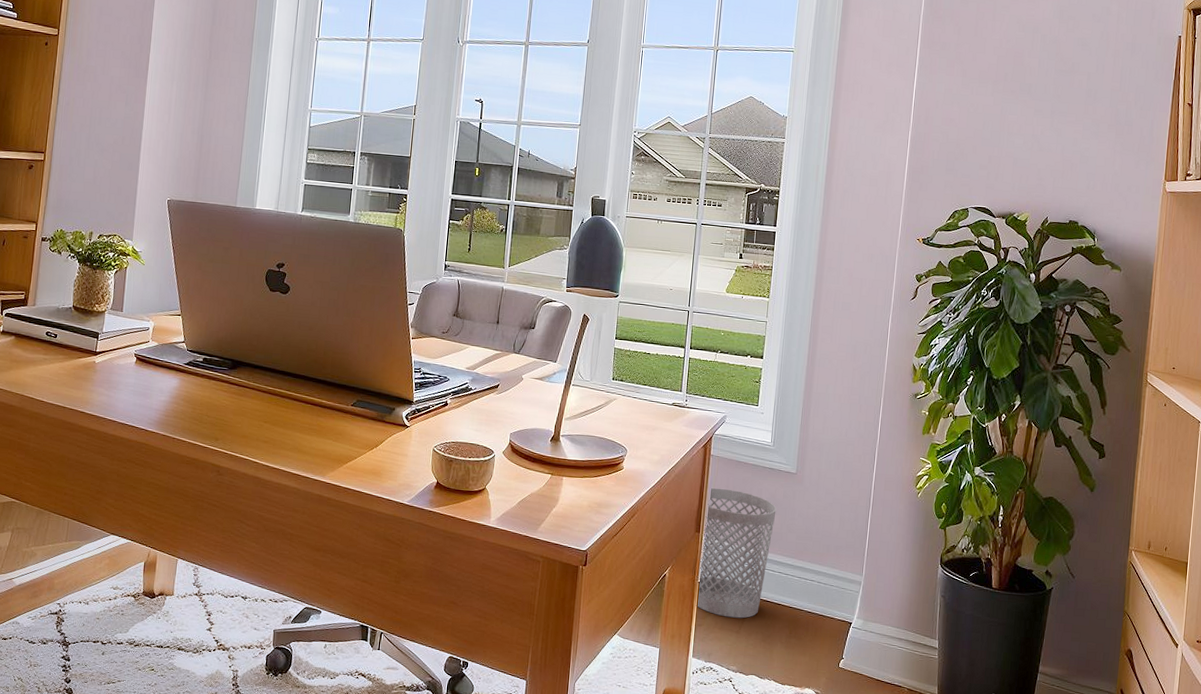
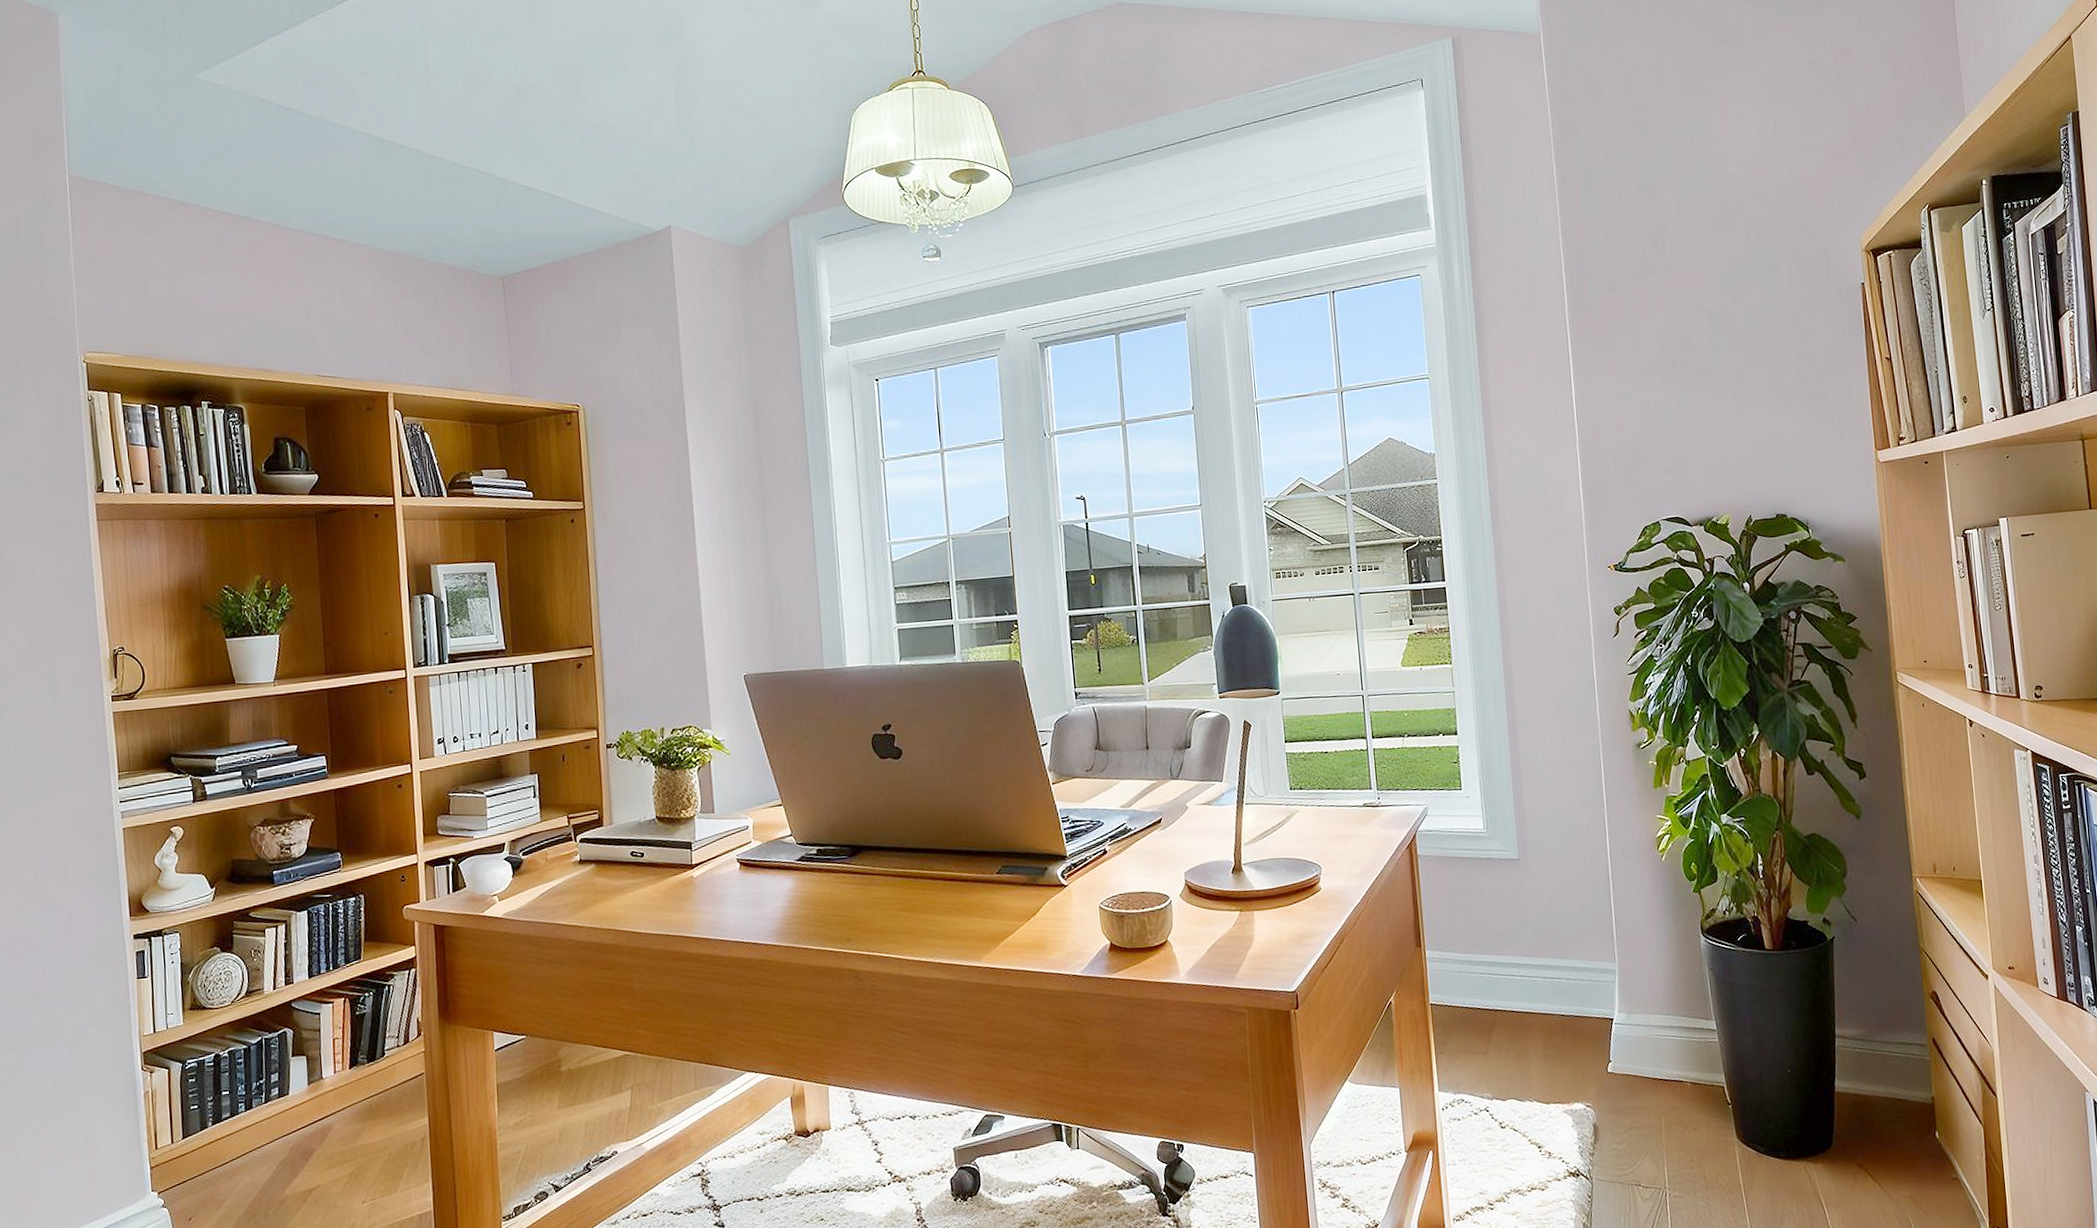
wastebasket: present [696,488,777,619] -> none [1424,891,1505,1038]

